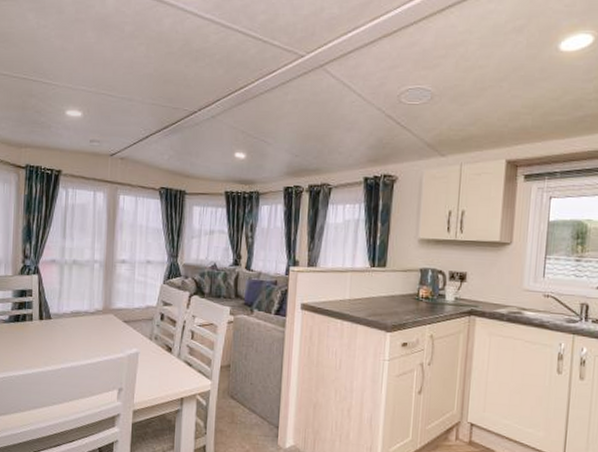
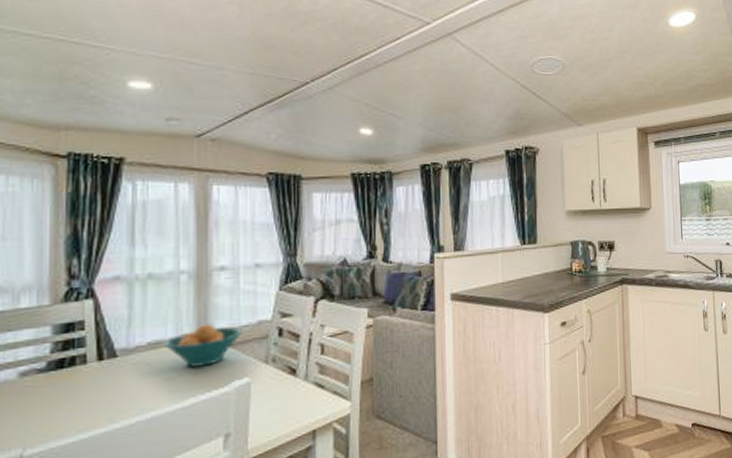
fruit bowl: none [81,303,136,335] -> present [164,324,244,367]

